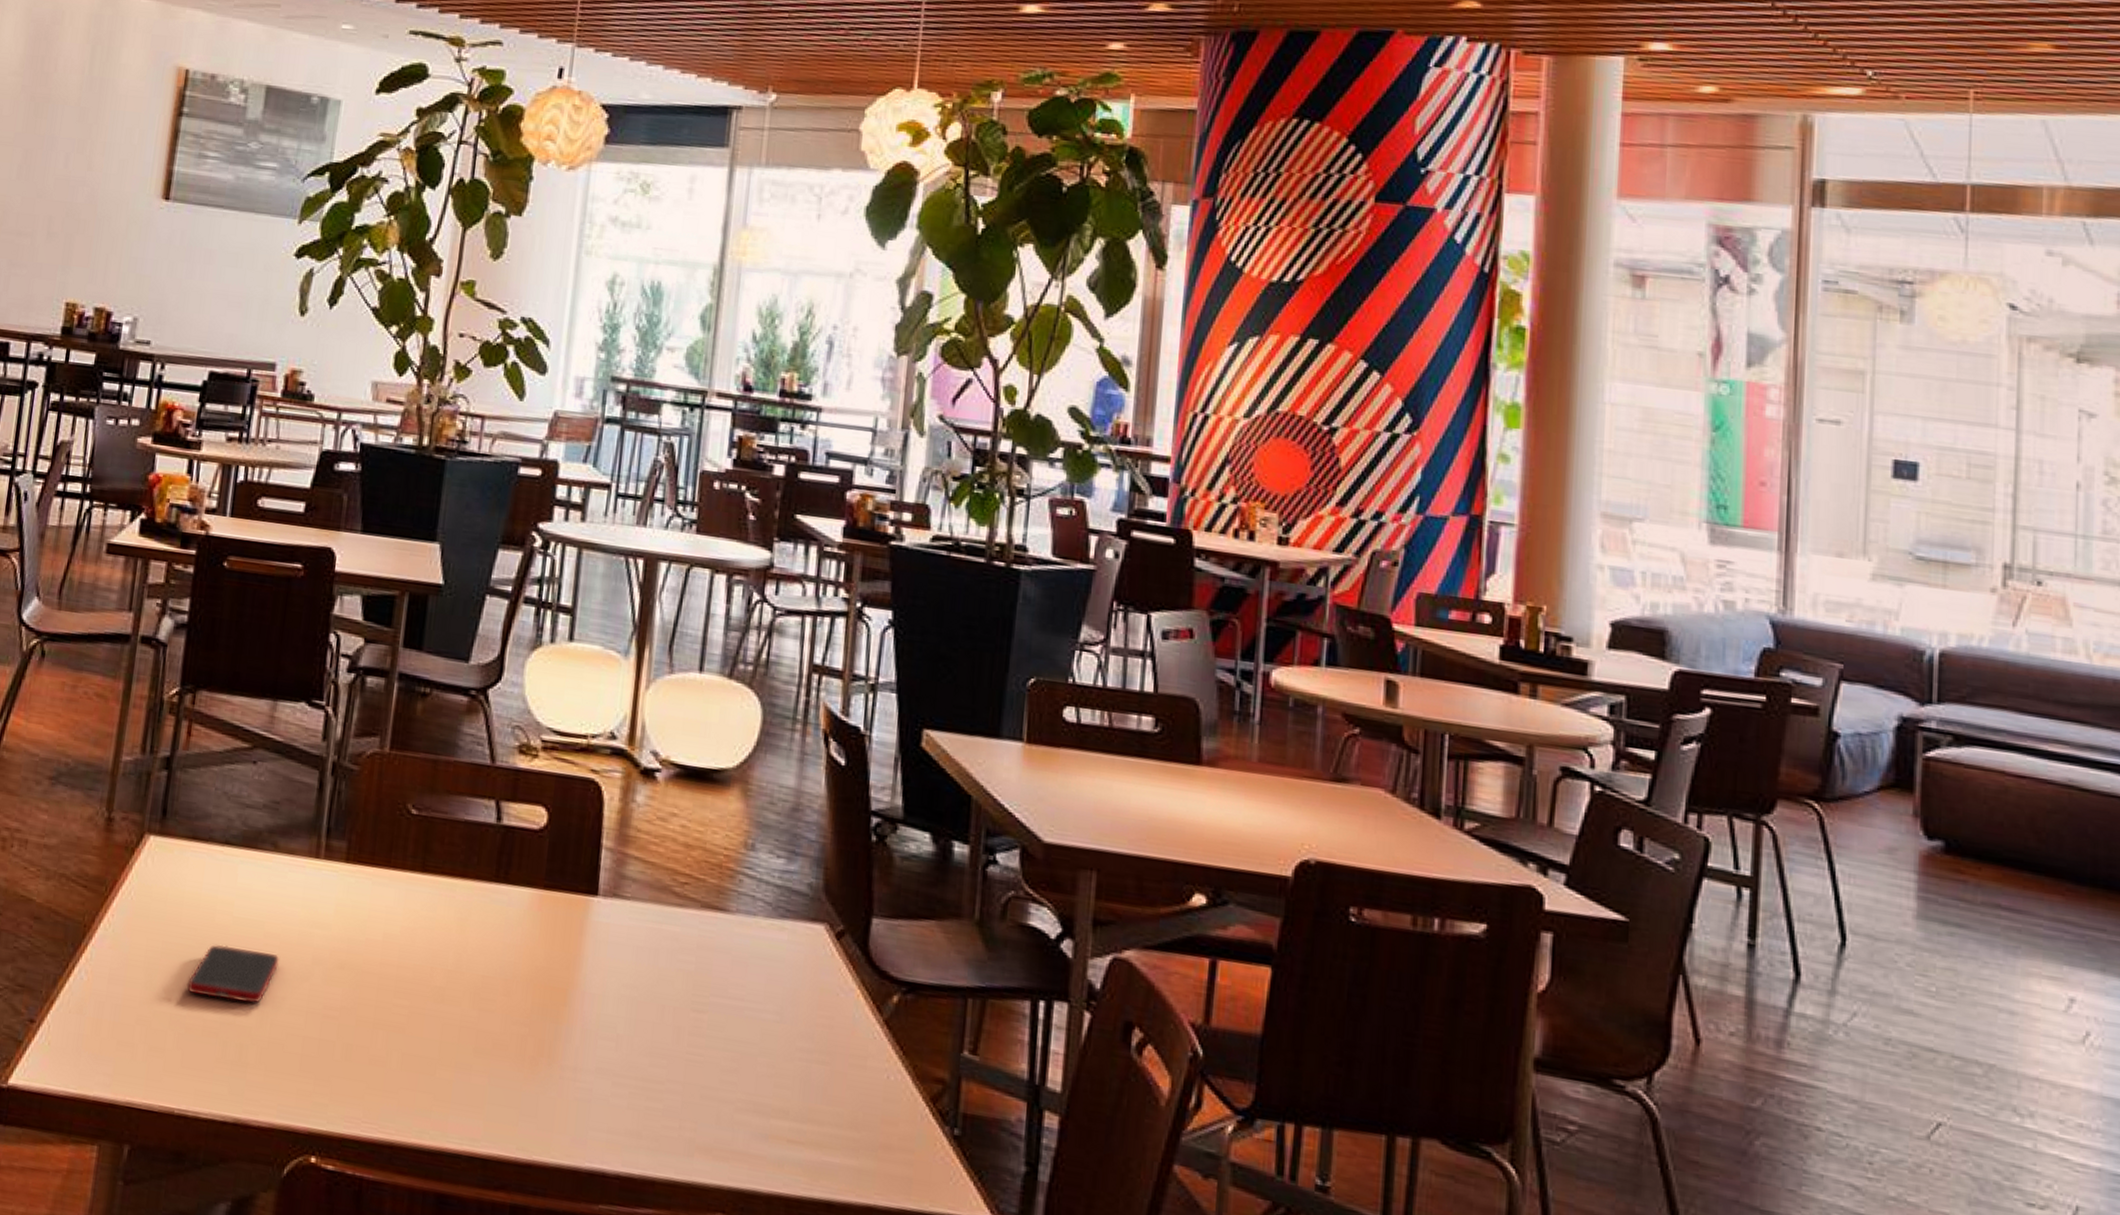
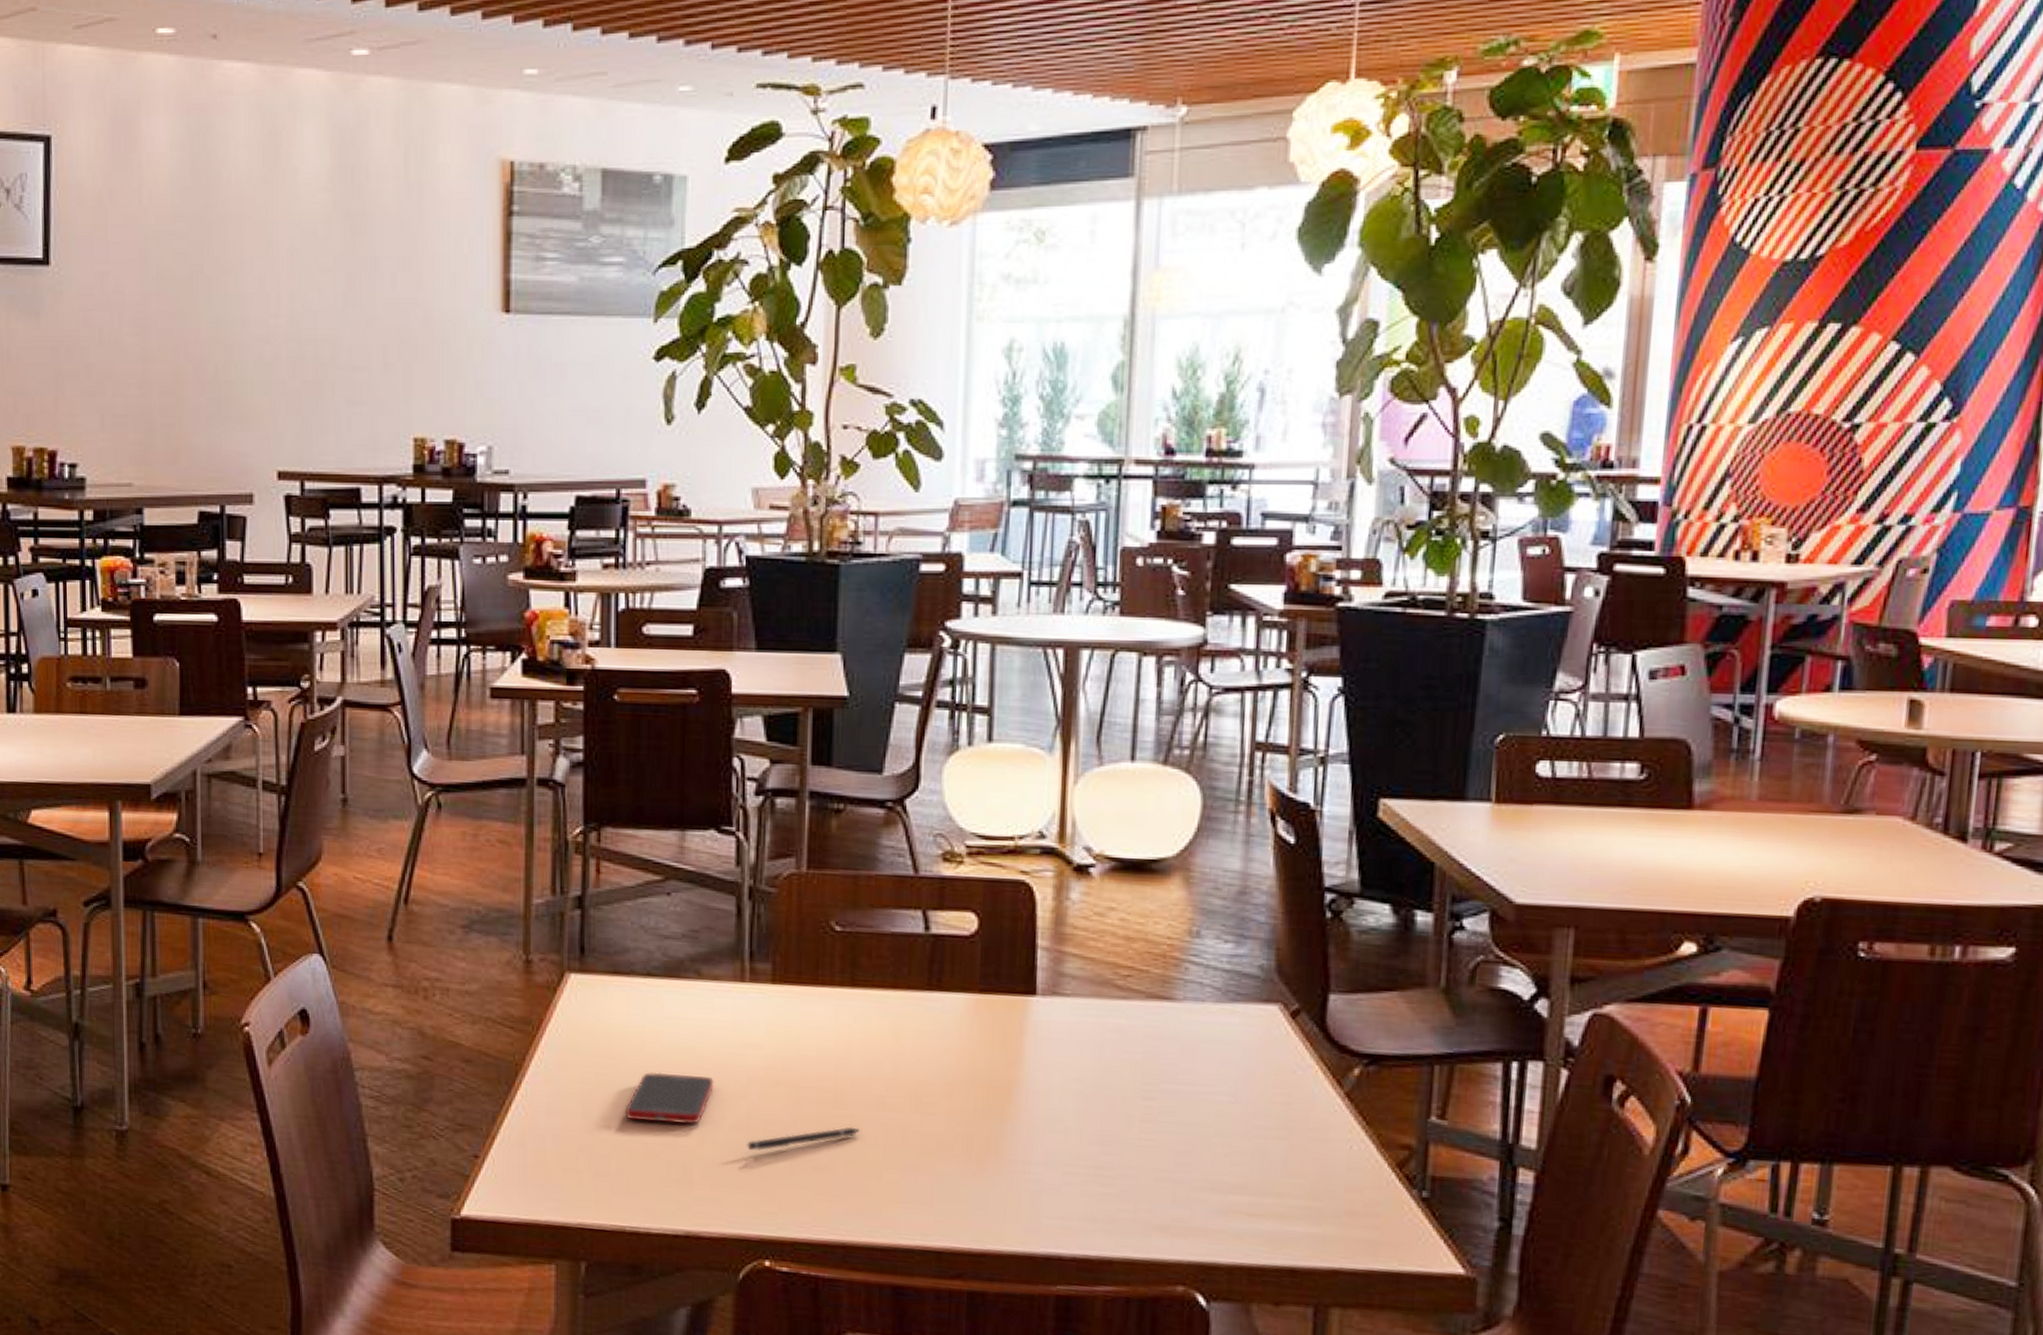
pen: none [305,1017,419,1038] -> present [747,1126,861,1152]

